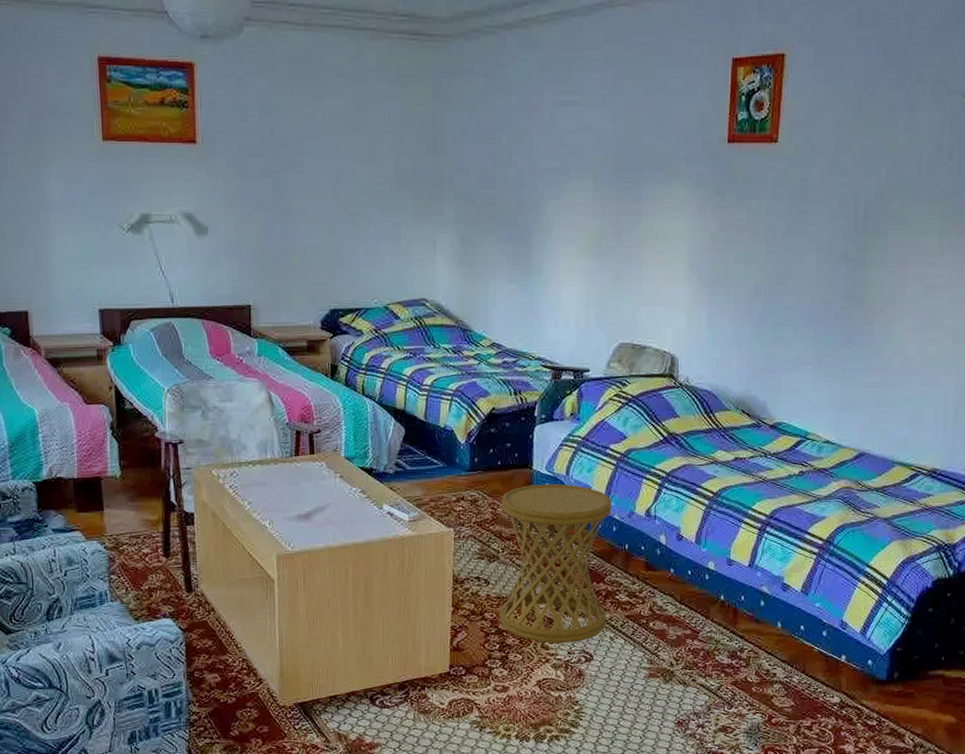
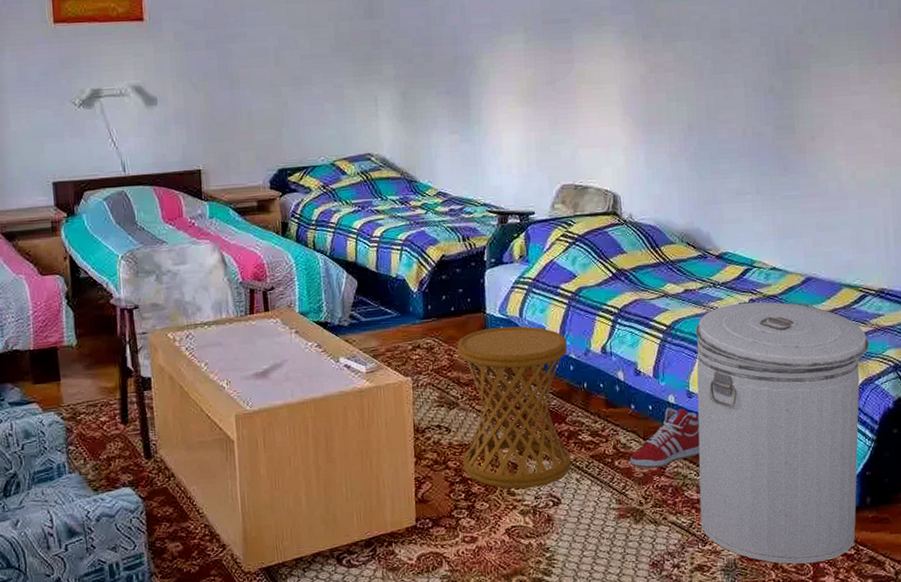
sneaker: none [664,573,737,632] -> present [629,407,700,469]
can: none [729,474,916,732] -> present [695,301,870,564]

